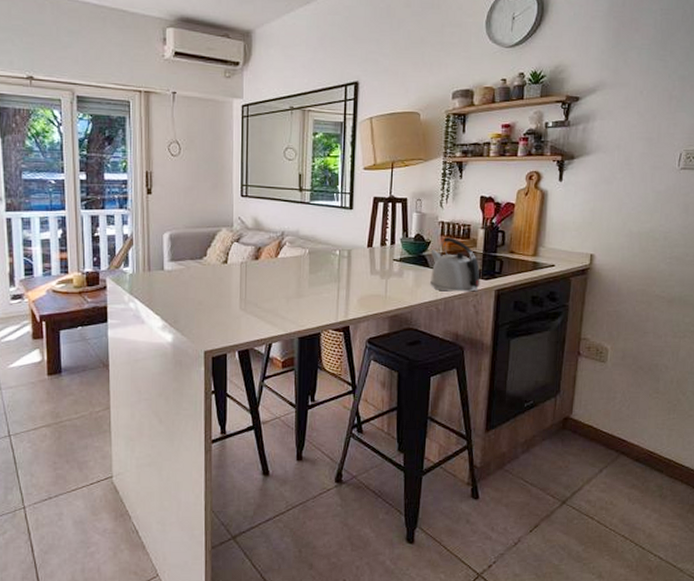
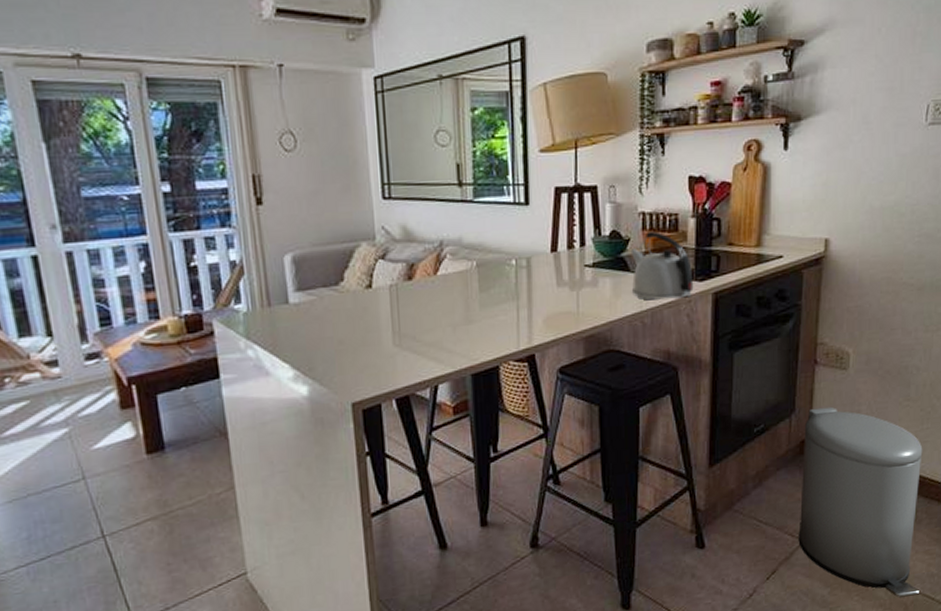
pedal bin: none [558,392,669,561] -> present [798,406,923,598]

